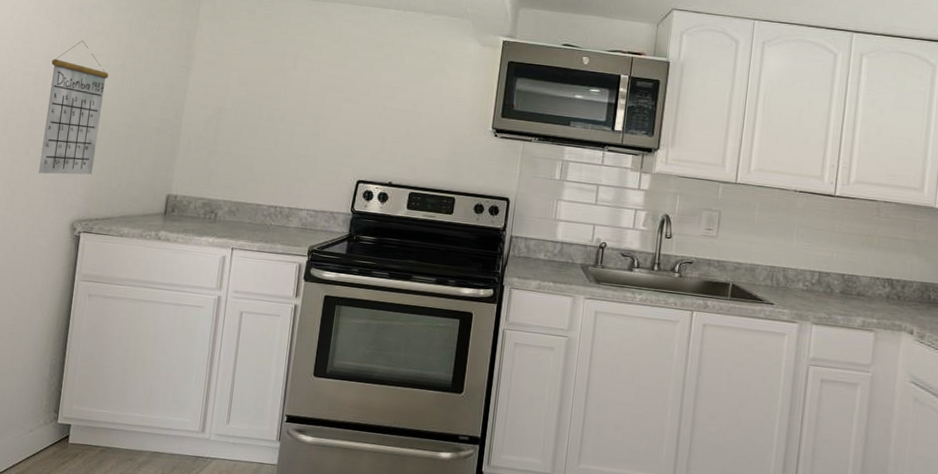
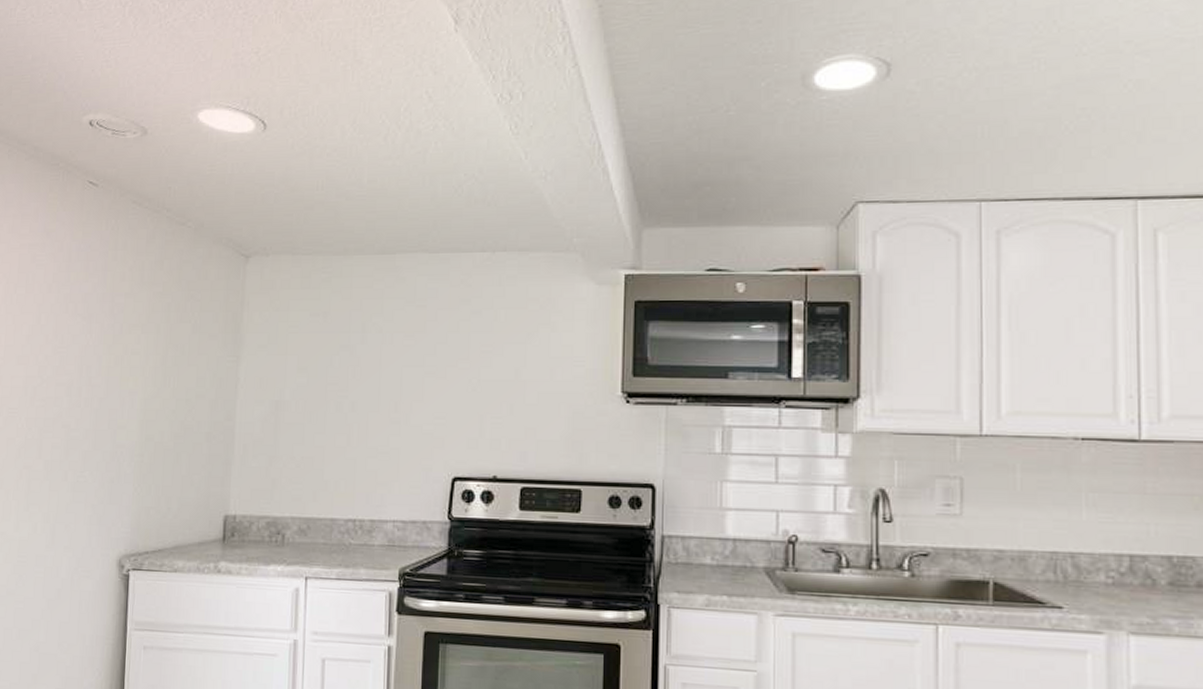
calendar: present [39,40,109,175] -> none [79,337,148,502]

